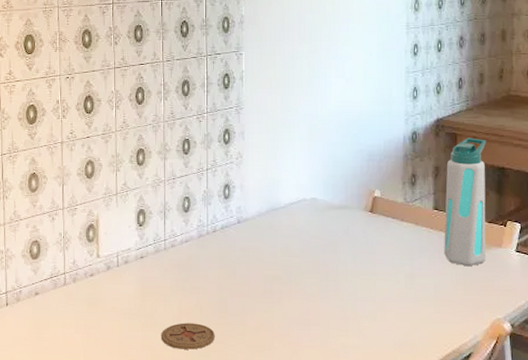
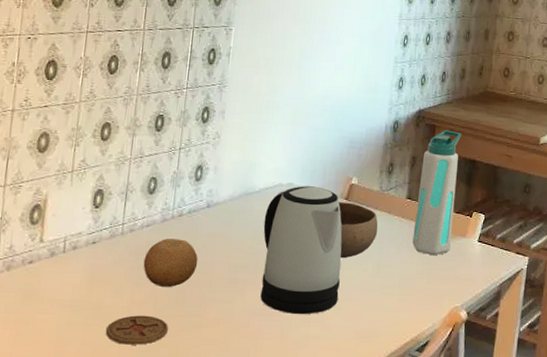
fruit: none [186,253,235,297] -> present [143,239,198,287]
kettle: none [292,200,373,325] -> present [260,186,343,315]
bowl: none [363,215,407,270] -> present [338,202,378,259]

